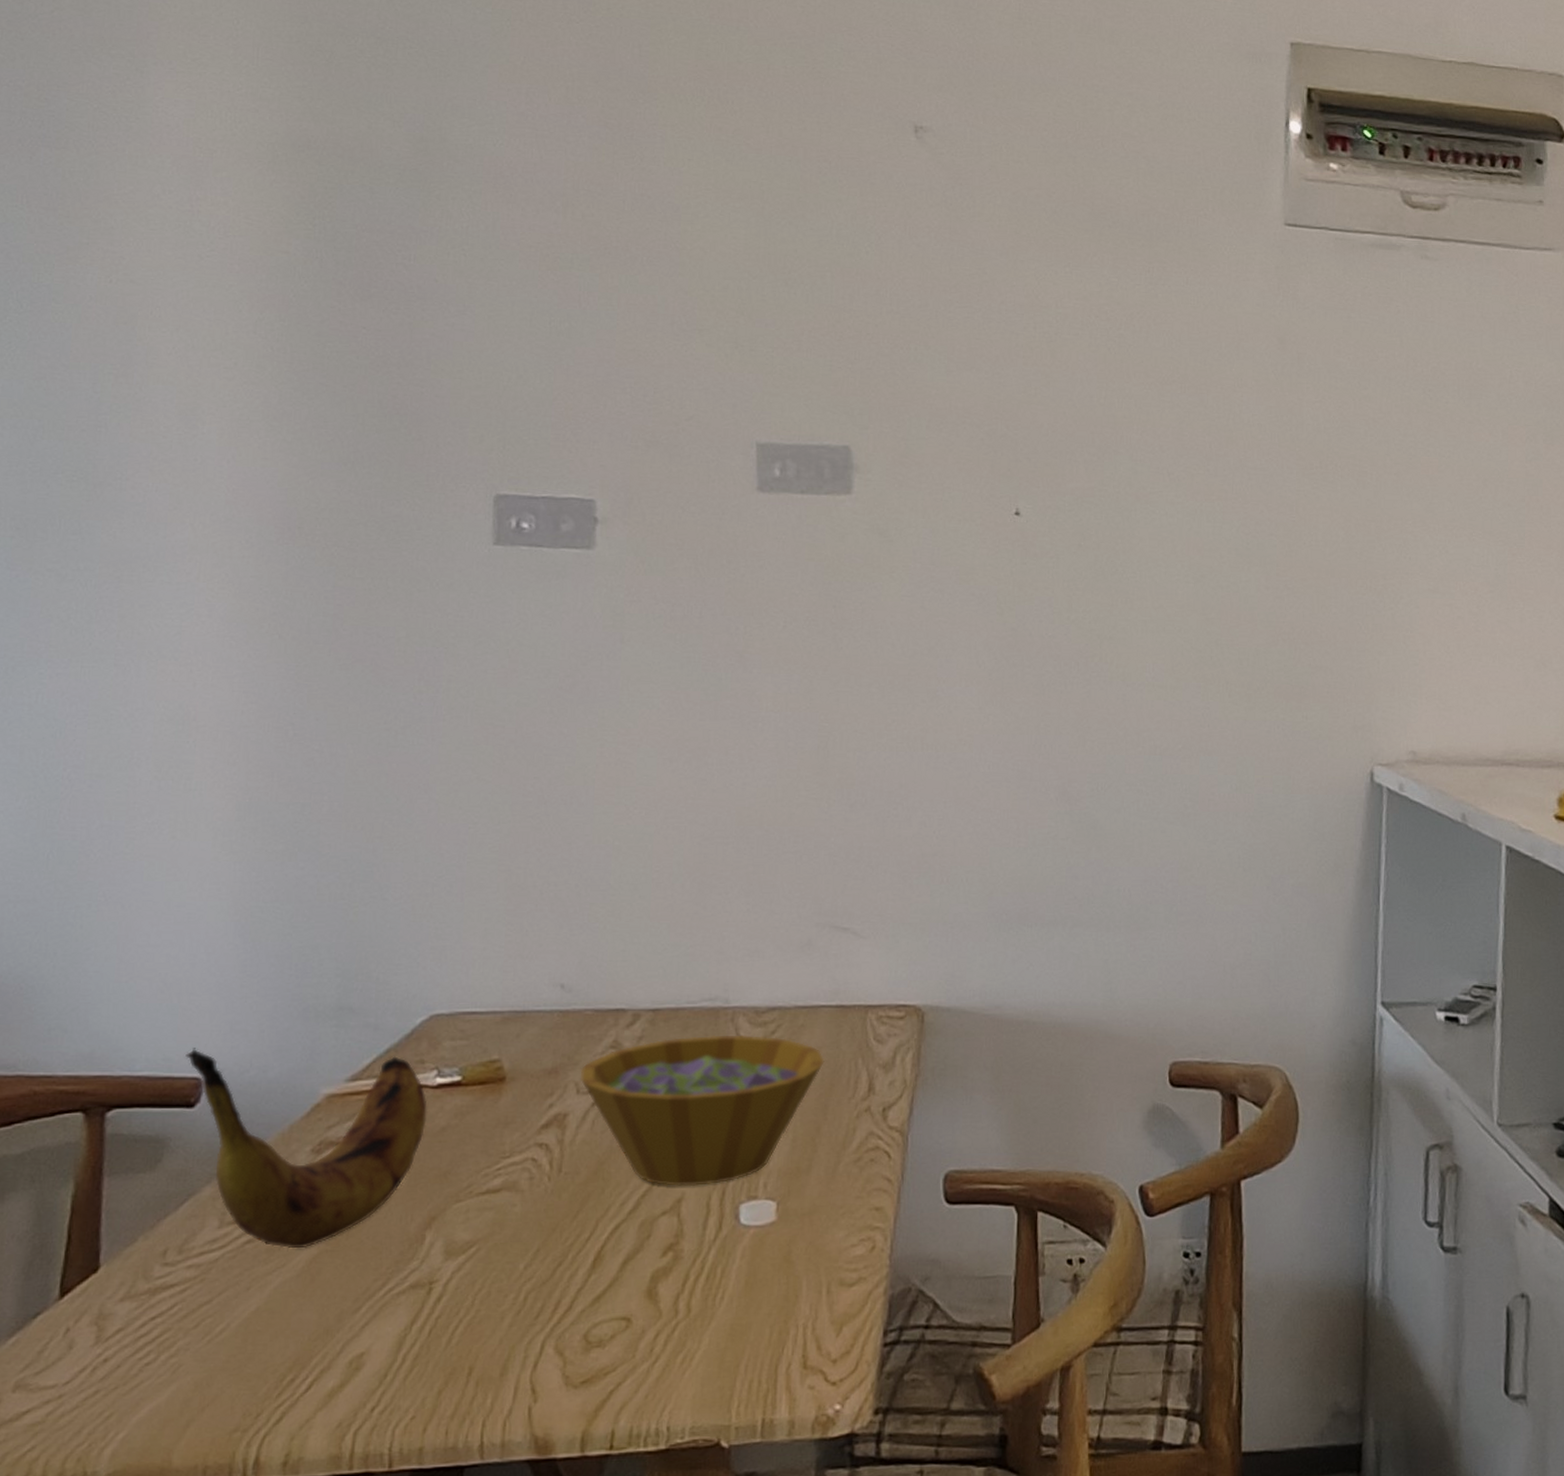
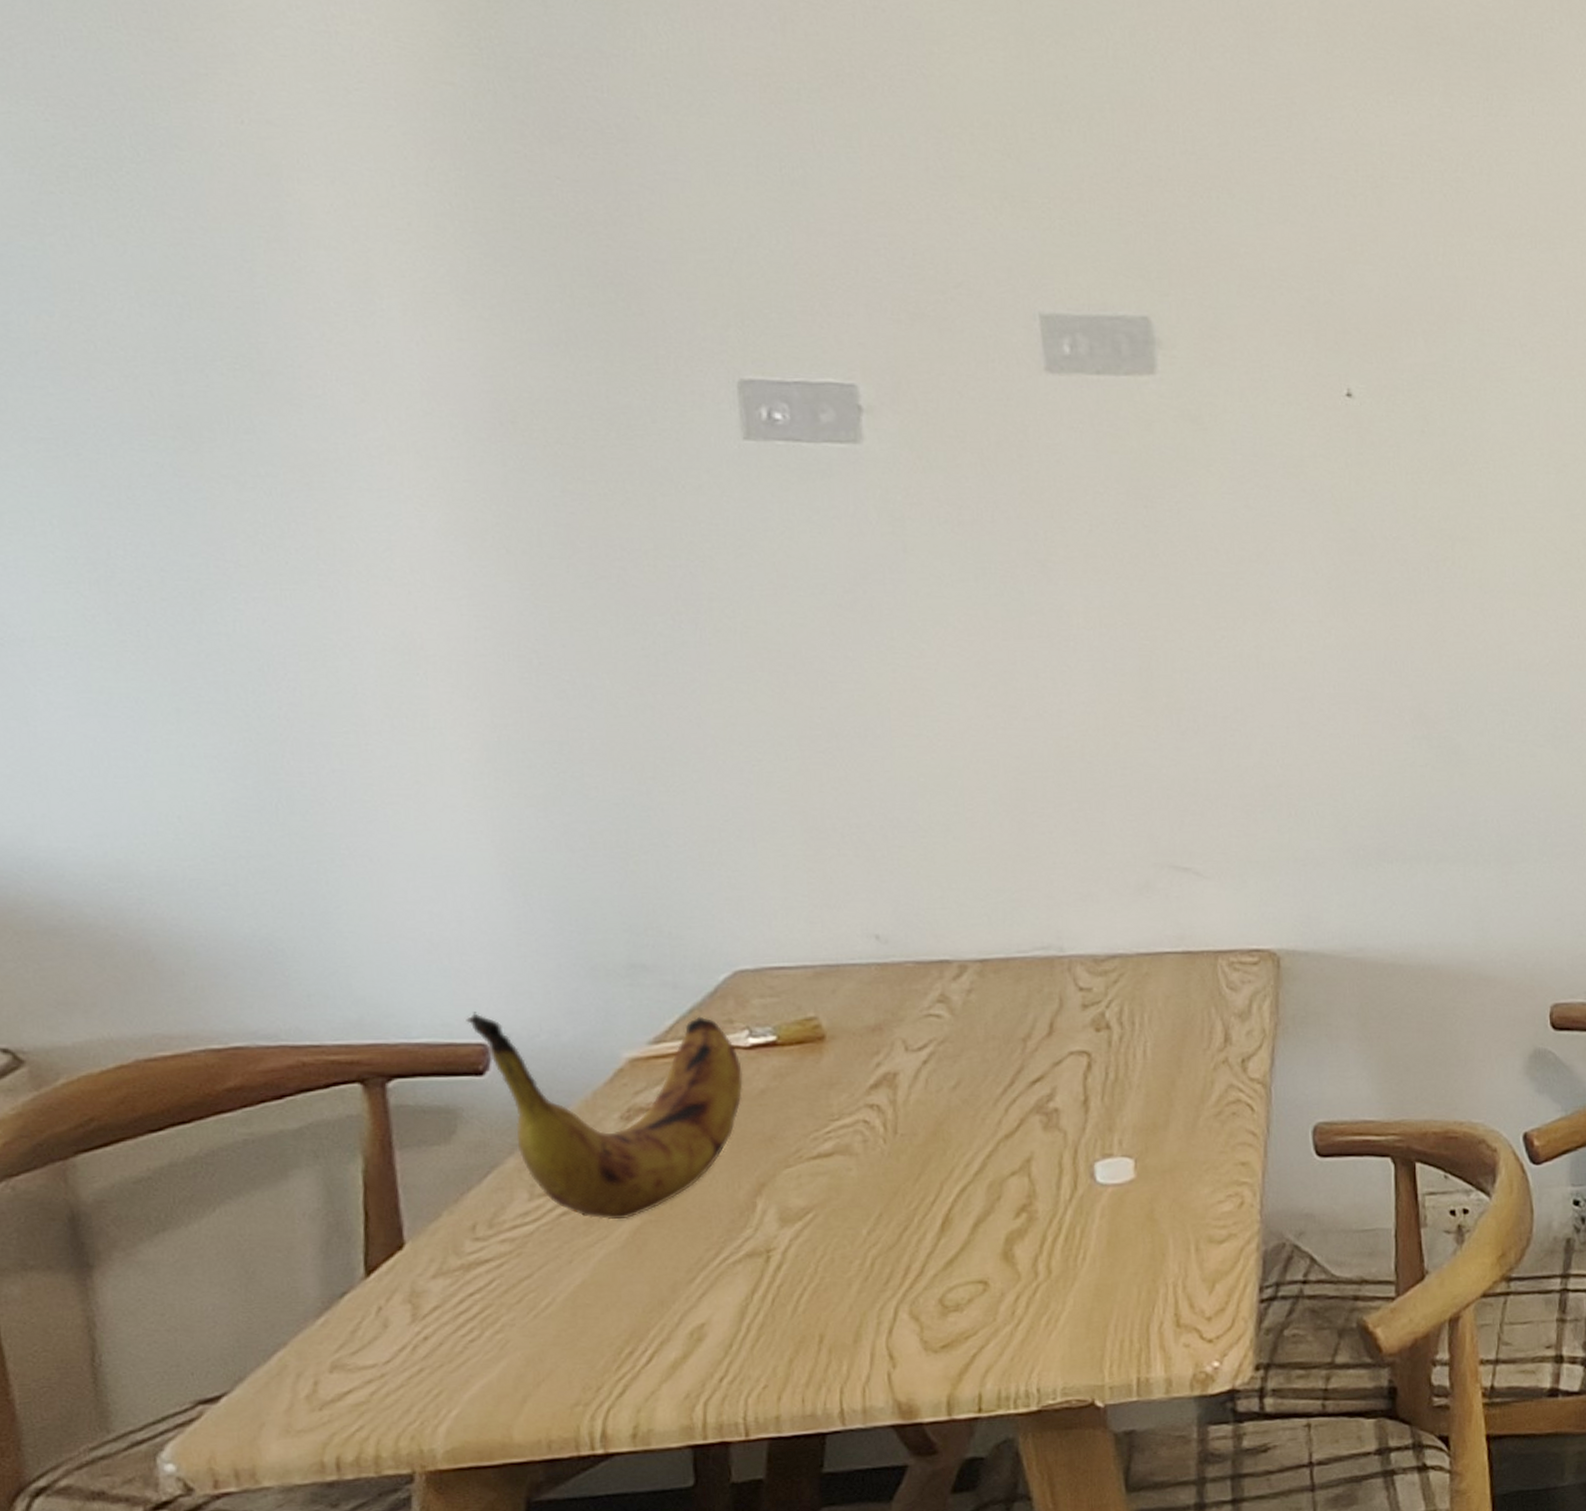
bowl: present [580,1035,825,1186] -> none [906,985,1174,1146]

